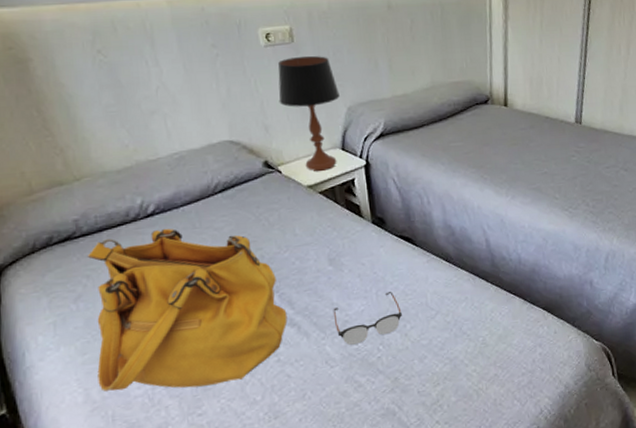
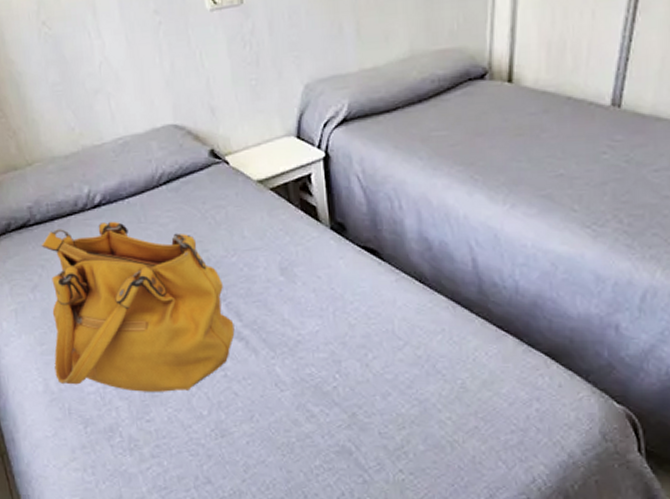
table lamp: present [278,55,340,171] -> none [225,20,296,163]
eyeglasses: present [333,292,402,345] -> none [284,313,363,369]

